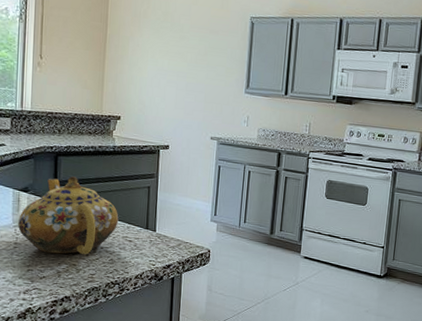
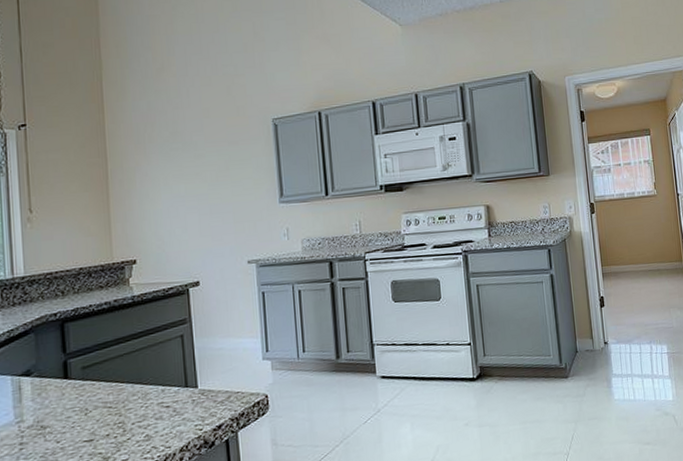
teapot: present [18,176,119,255] -> none [22,343,150,447]

